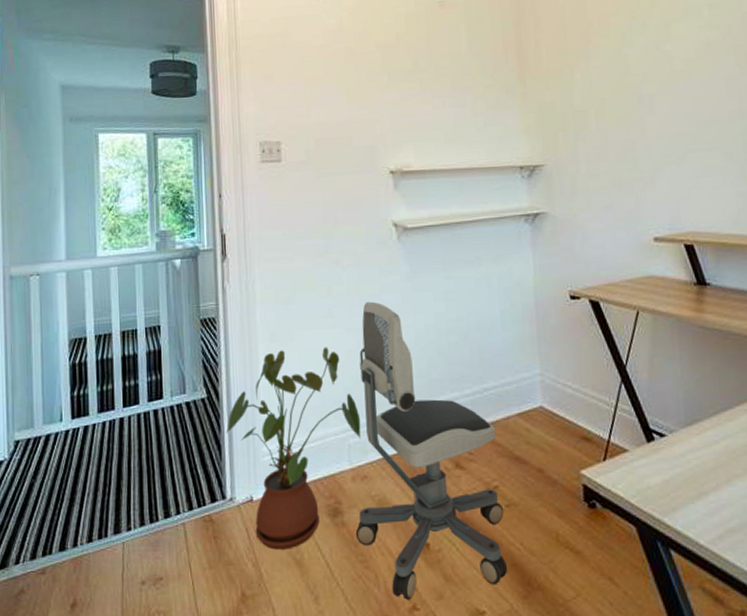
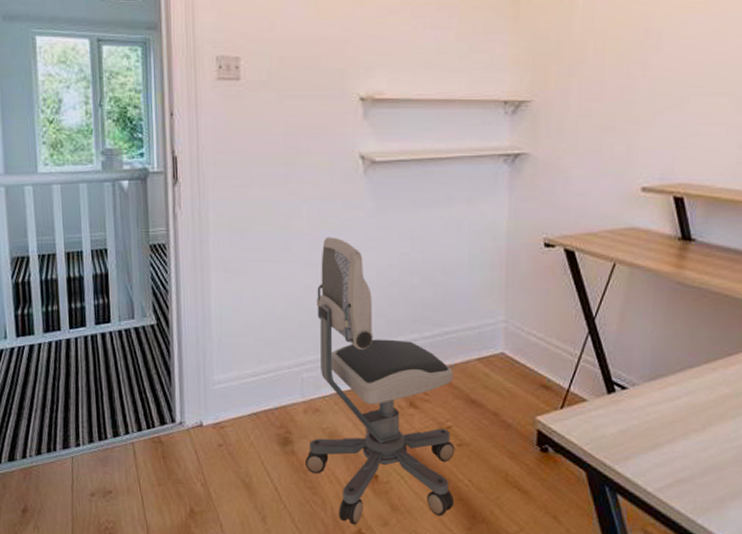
house plant: present [225,347,362,550] -> none [175,280,315,473]

